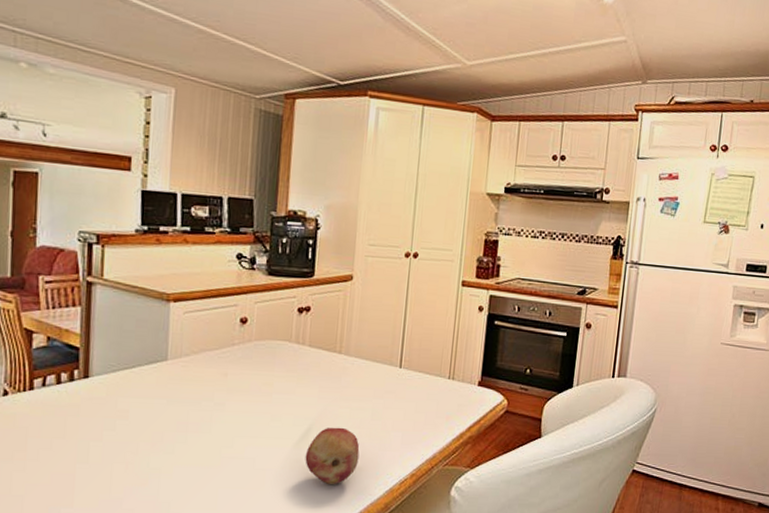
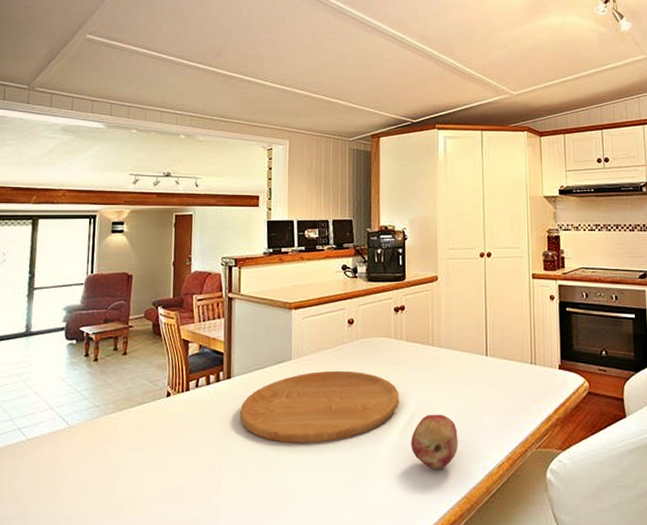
cutting board: none [99,374,296,455] -> present [240,370,399,444]

